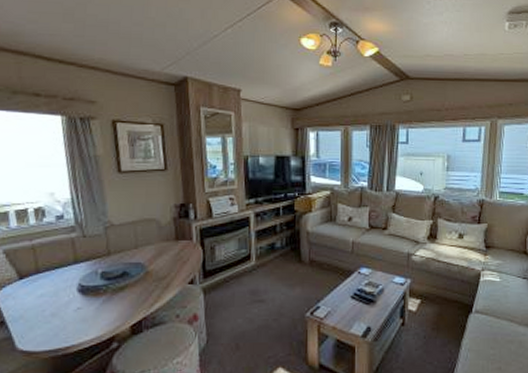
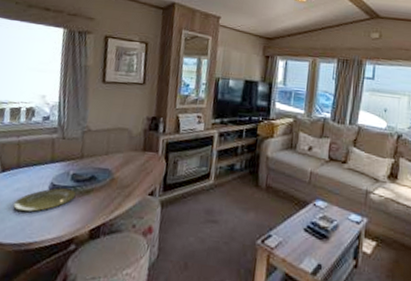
plate: none [40,288,109,317] -> present [13,188,76,212]

